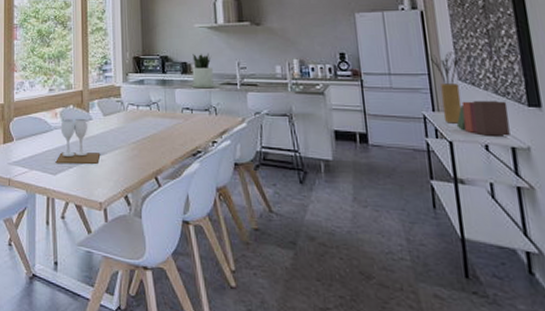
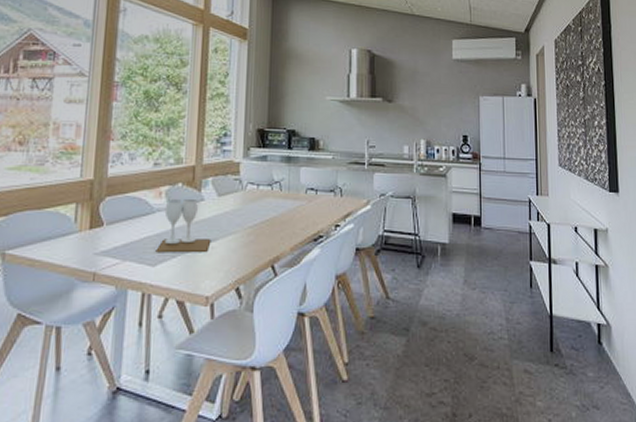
planter: present [191,53,215,89] -> none [318,128,343,168]
vase: present [428,48,466,124] -> none [537,136,567,207]
books: present [456,101,510,136] -> none [554,186,595,219]

